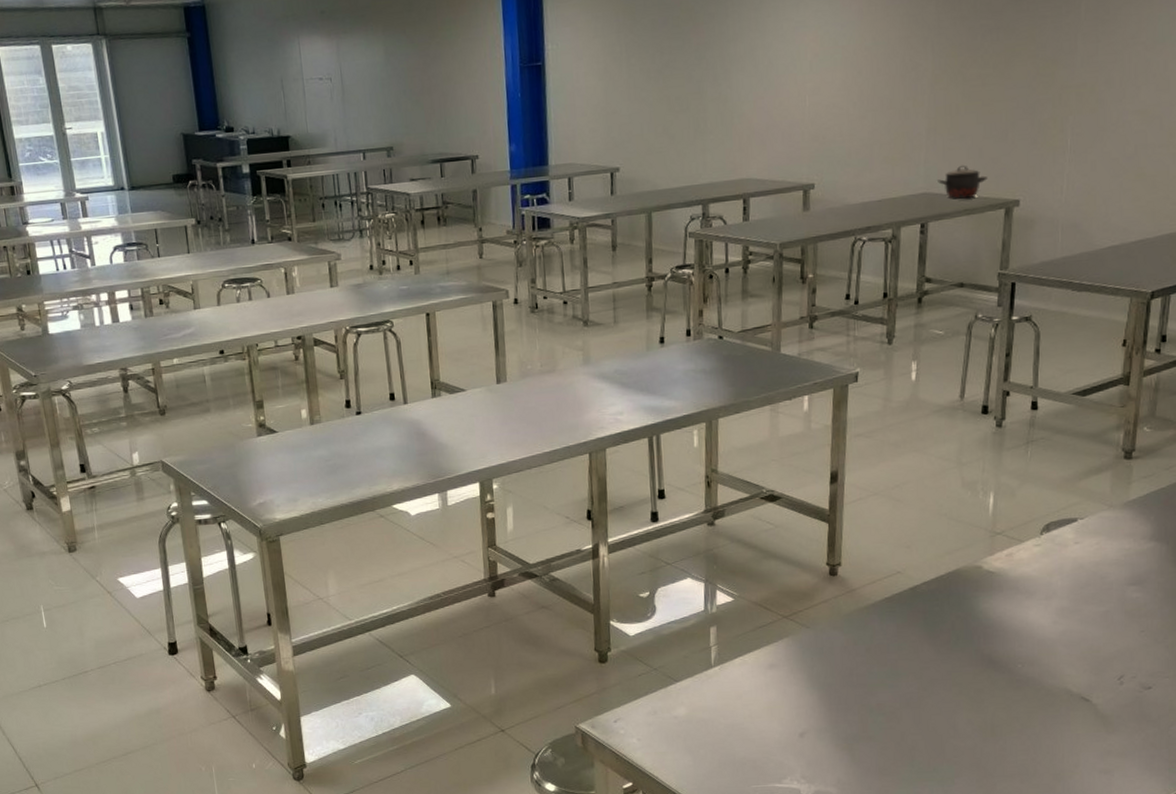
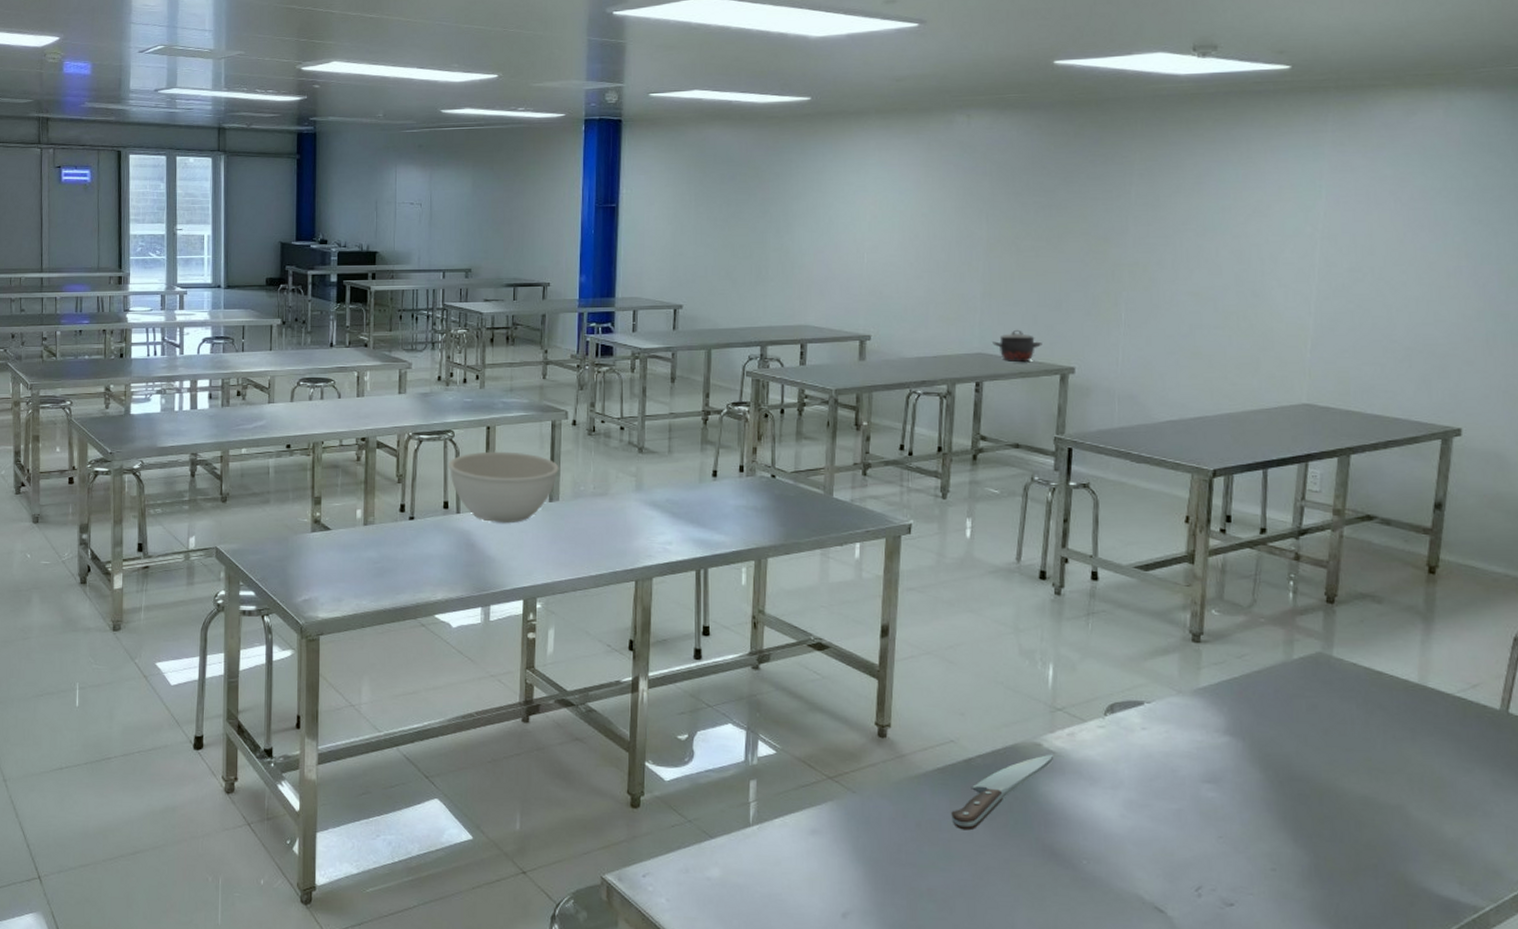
bowl: none [390,337,504,409] -> present [448,451,559,522]
kitchen knife: none [898,574,994,650] -> present [951,754,1054,831]

